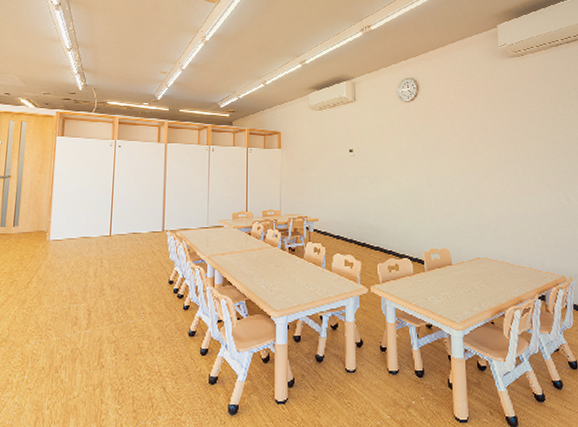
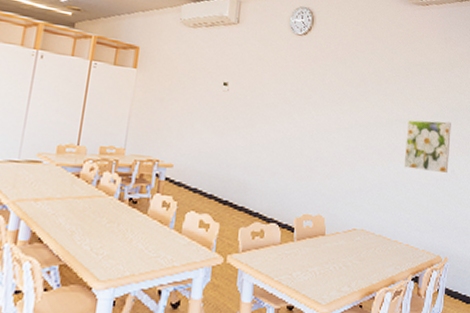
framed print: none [516,156,563,202] -> present [403,119,451,173]

